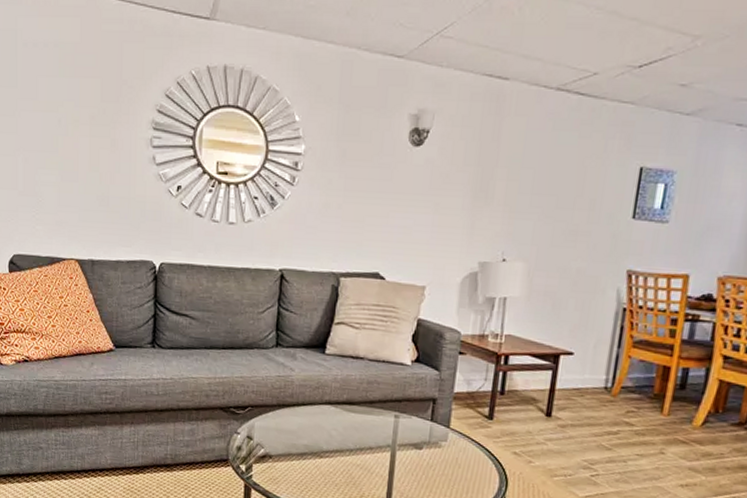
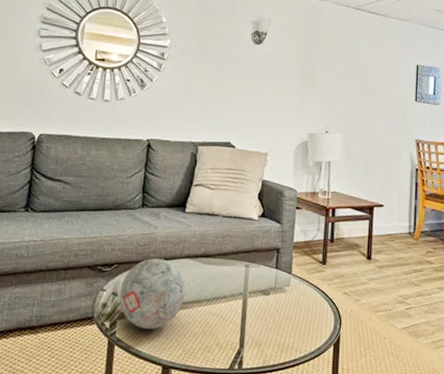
decorative ball: none [254,402,327,476] -> present [119,258,186,330]

